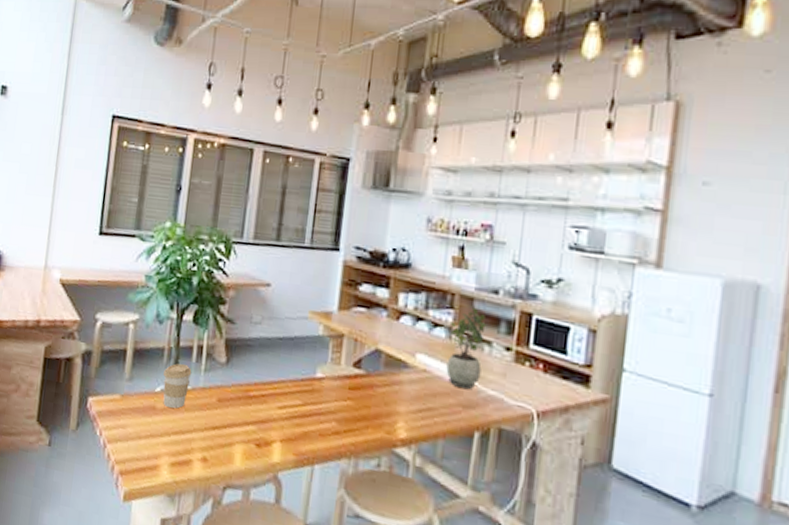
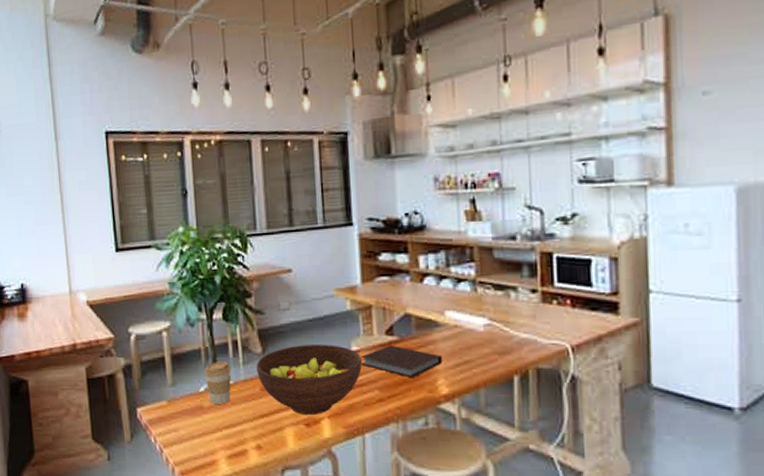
fruit bowl: none [216,361,325,437] -> present [256,345,363,416]
notebook: none [323,377,405,416] -> present [361,344,442,378]
potted plant: present [446,307,486,390] -> none [472,256,511,337]

